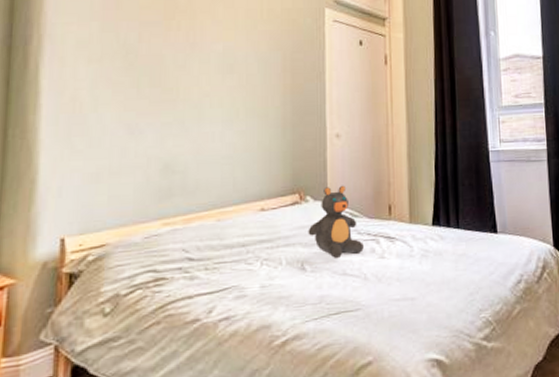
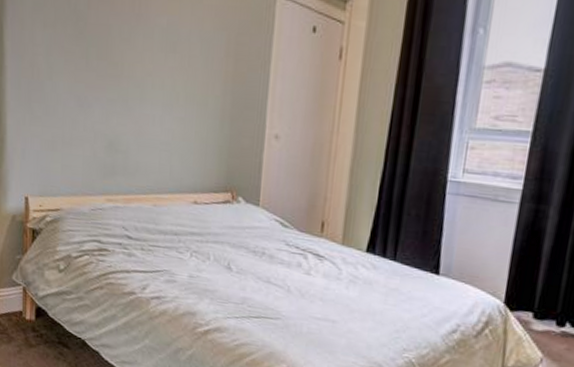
stuffed animal: present [308,185,364,259] -> none [236,191,291,266]

